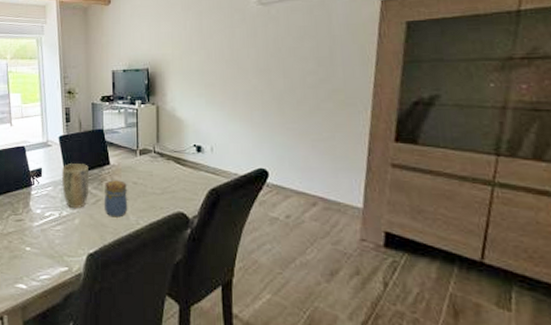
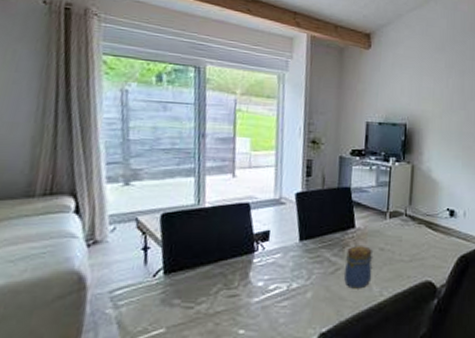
plant pot: present [61,162,90,209] -> none [294,224,329,280]

